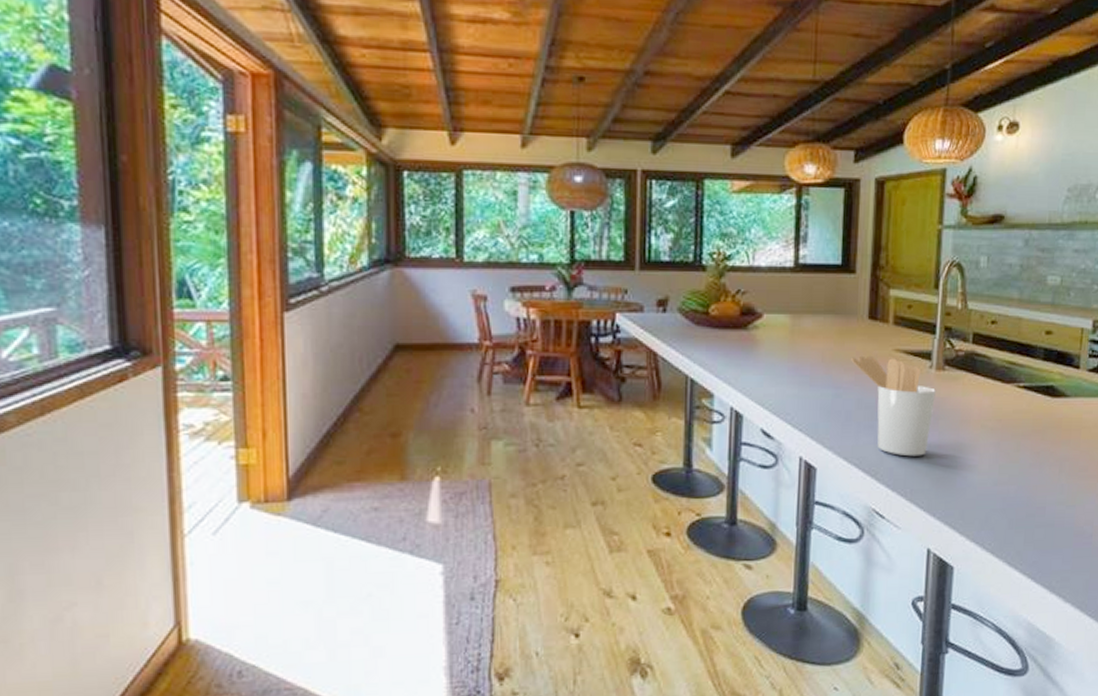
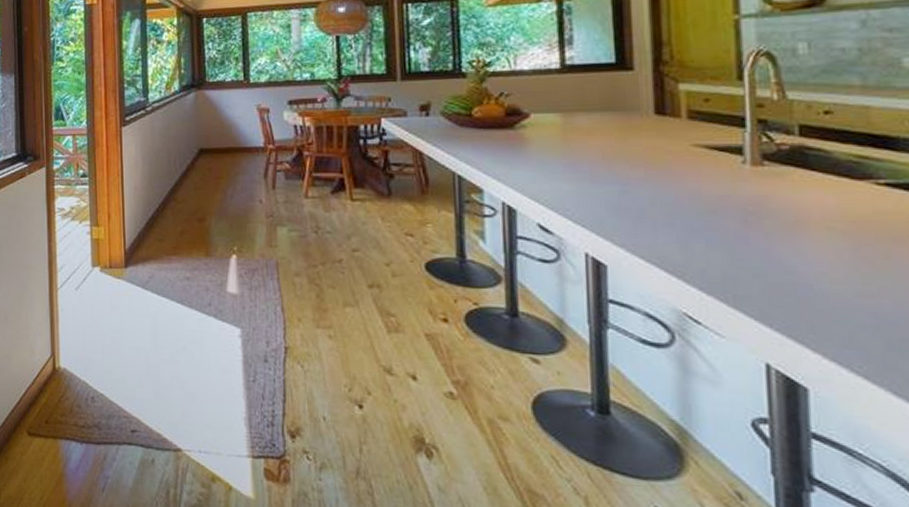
utensil holder: present [851,355,935,457] -> none [638,151,755,259]

